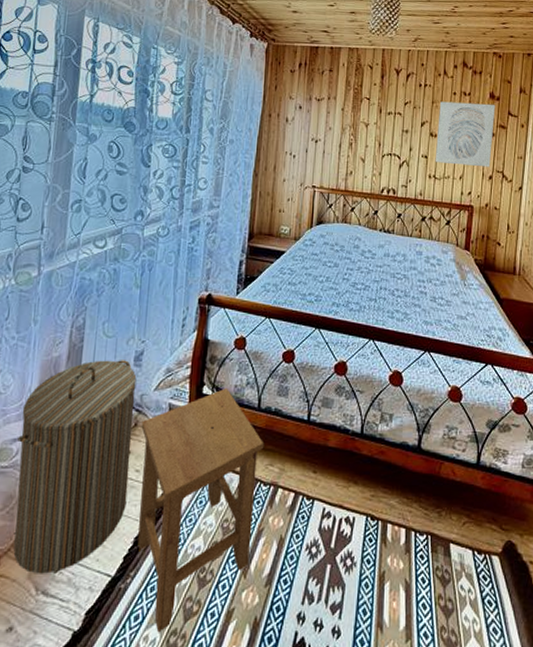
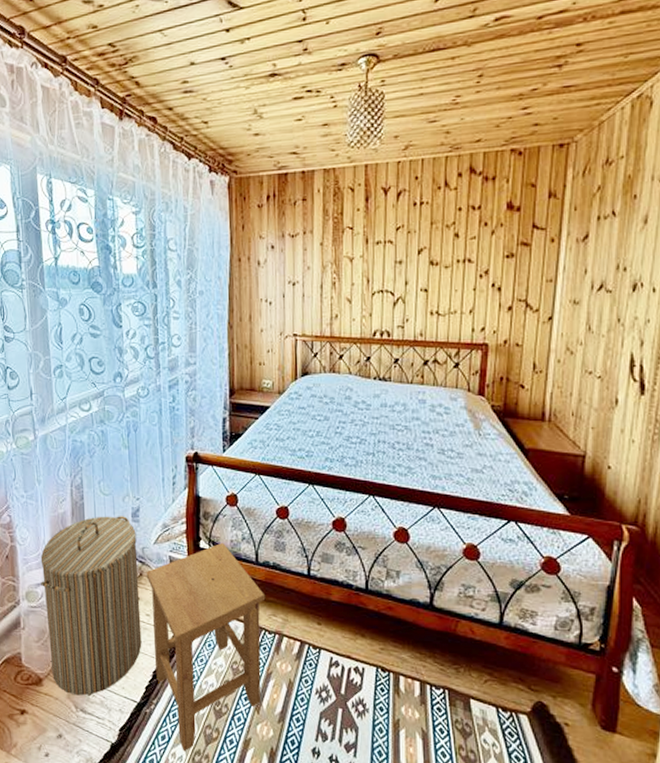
wall art: present [435,101,495,167] -> none [437,216,515,297]

